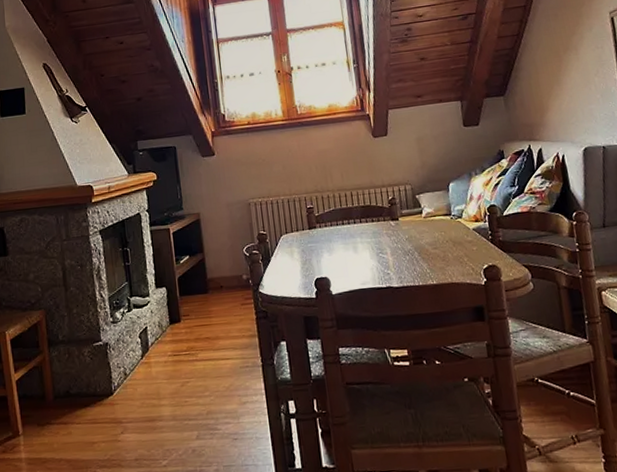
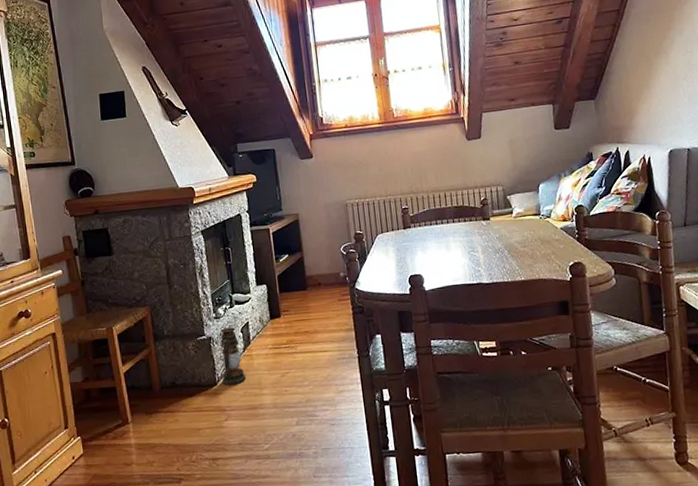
lantern: none [112,332,145,395] -> present [215,327,247,385]

